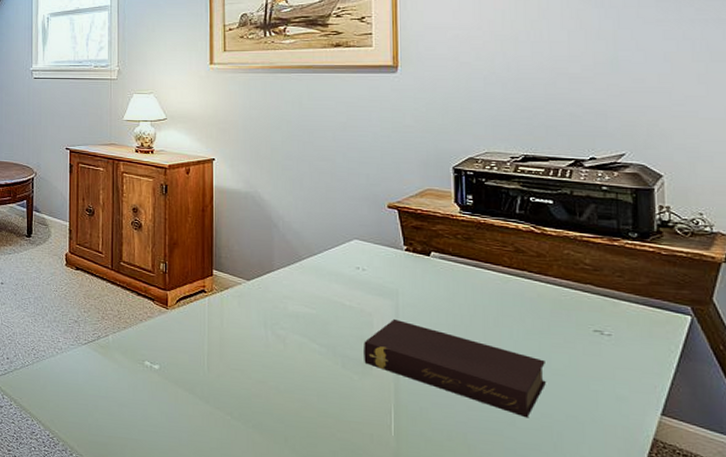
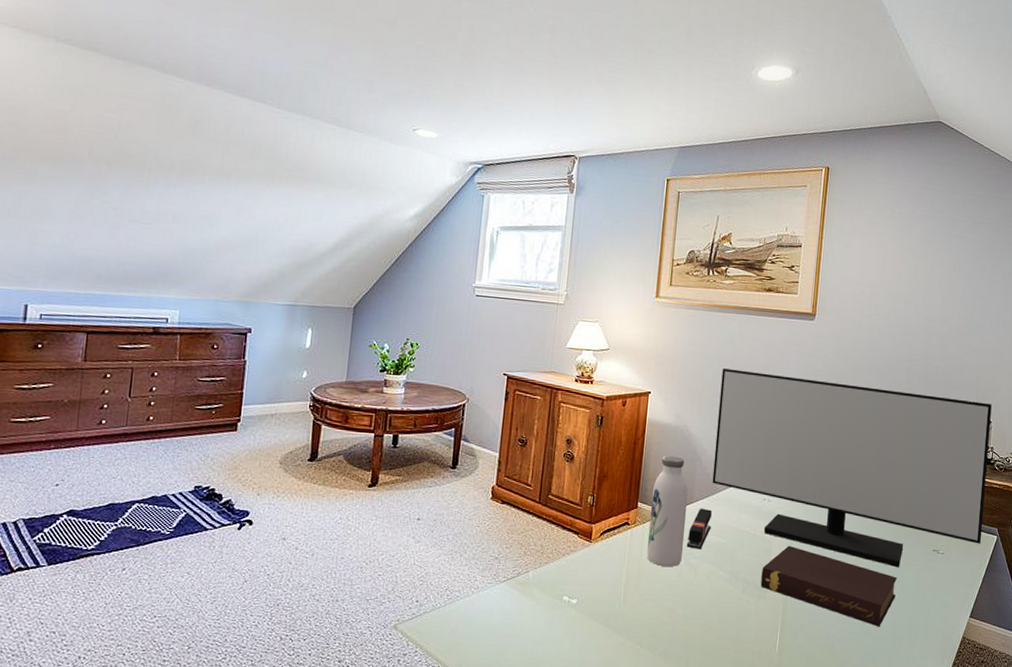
water bottle: none [227,222,268,337] -> present [647,455,688,567]
stapler: none [271,276,298,320] -> present [686,508,712,549]
monitor: none [292,131,666,350] -> present [712,368,992,568]

